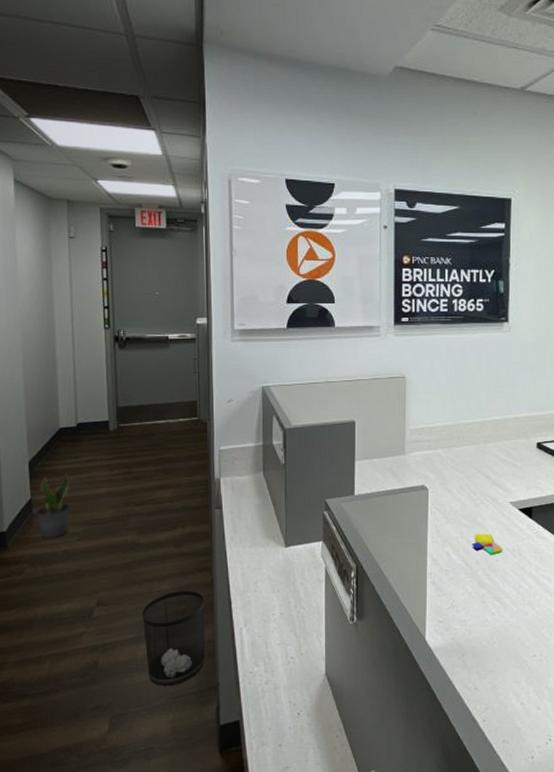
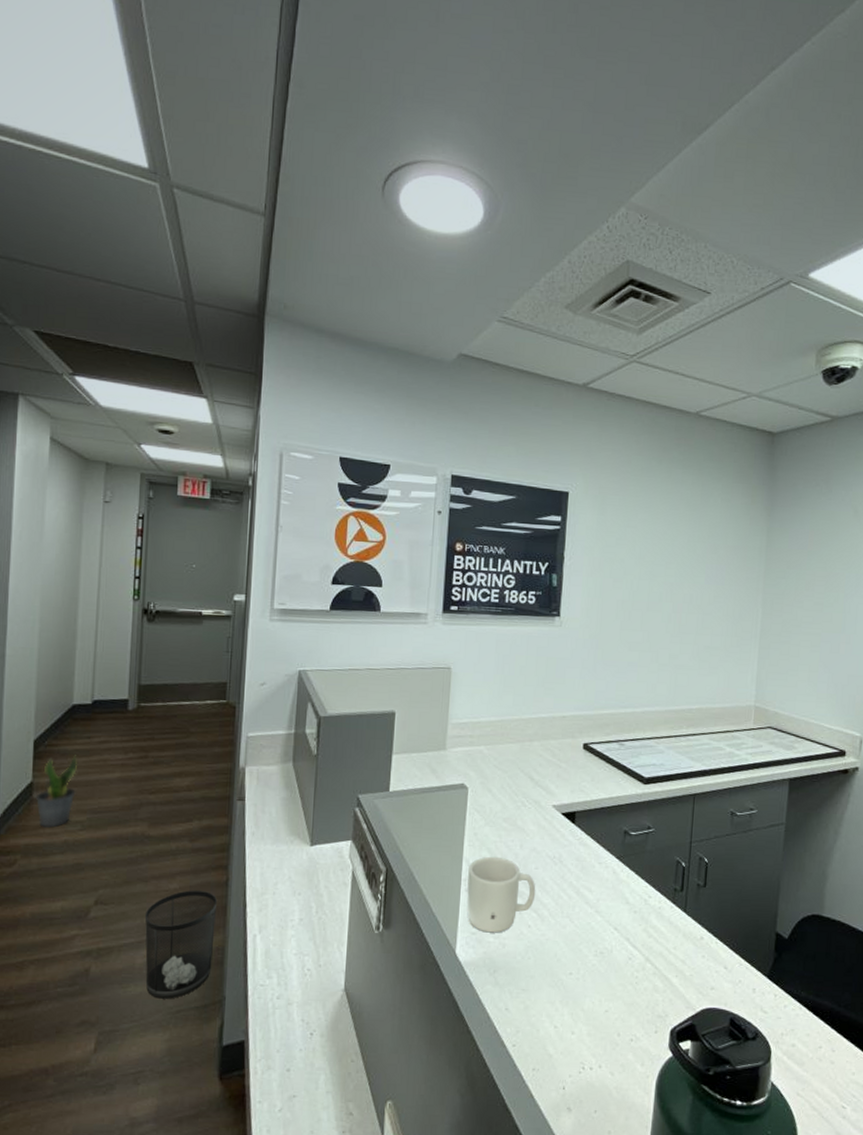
mug: none [433,551,498,621] -> present [467,856,536,933]
sticky notes: present [472,534,503,555] -> none [510,838,543,862]

